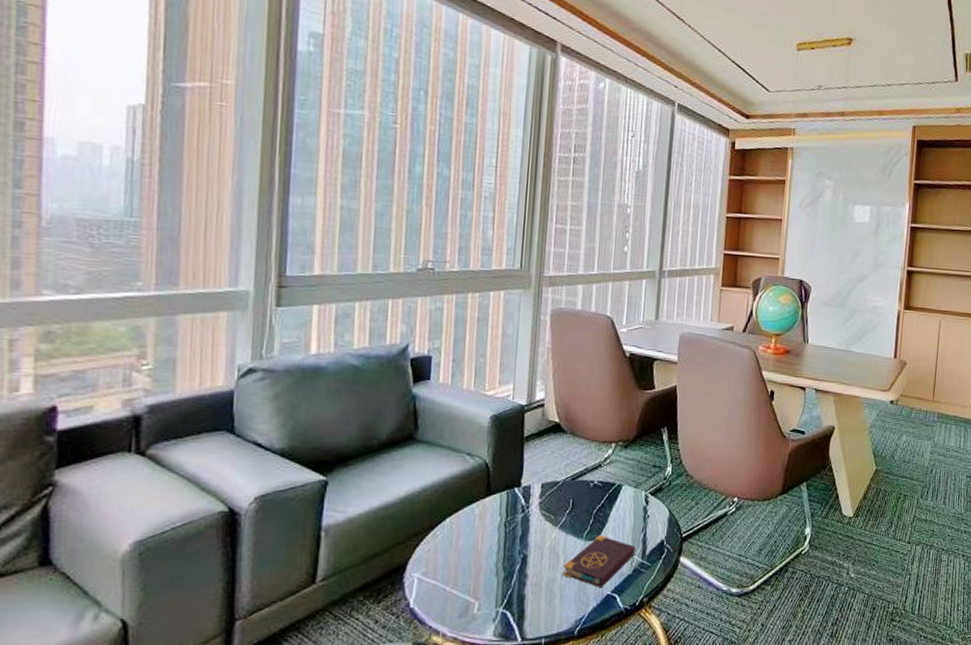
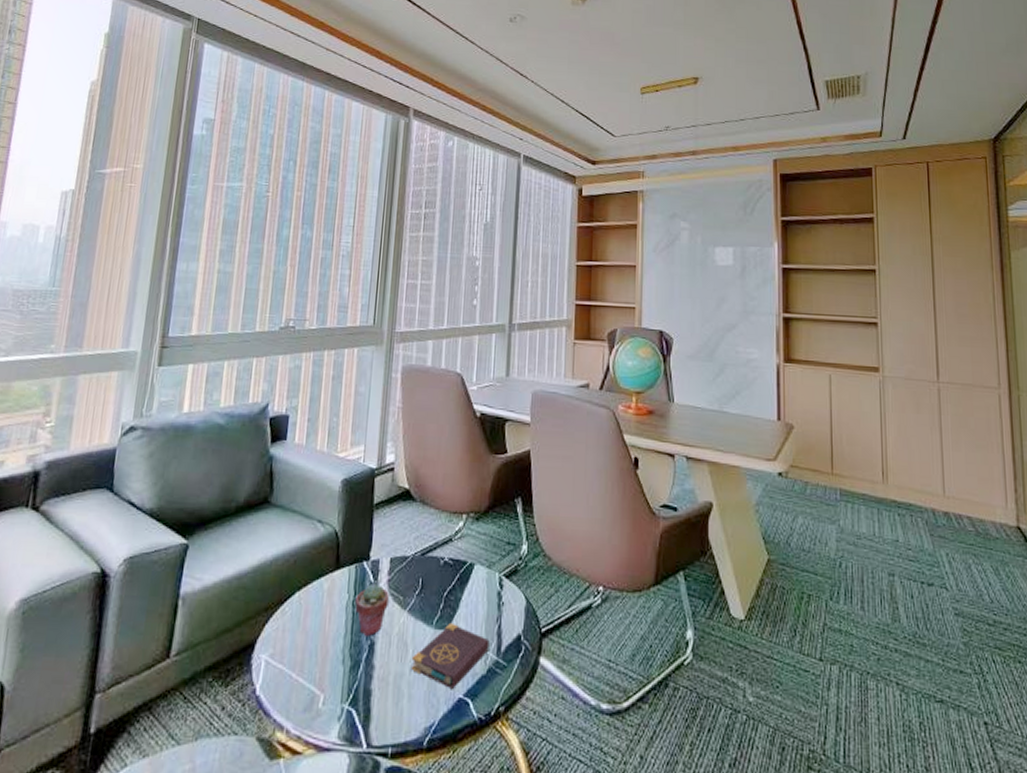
potted succulent: none [507,505,541,552] -> present [355,582,389,637]

